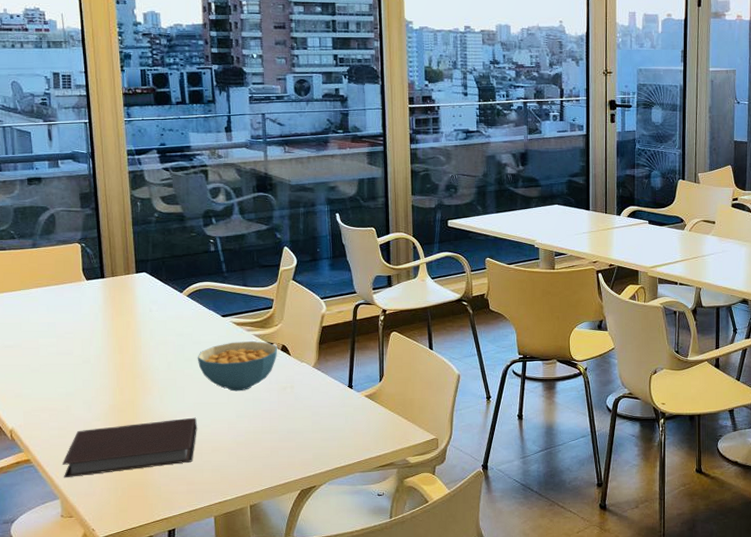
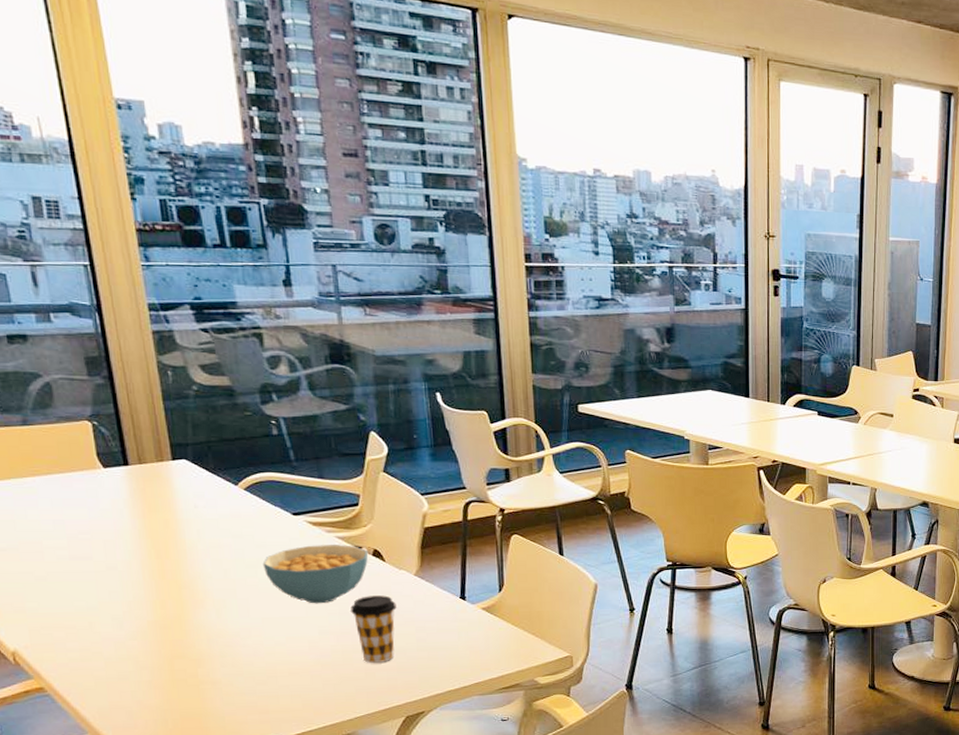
notebook: present [63,417,197,478] -> none [89,635,268,709]
coffee cup: none [262,384,298,442] -> present [351,595,397,663]

